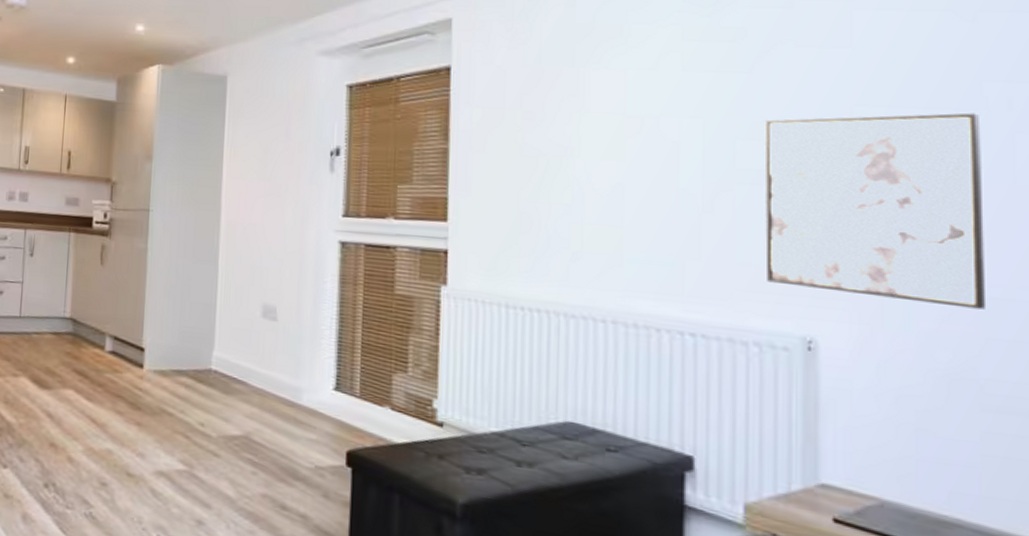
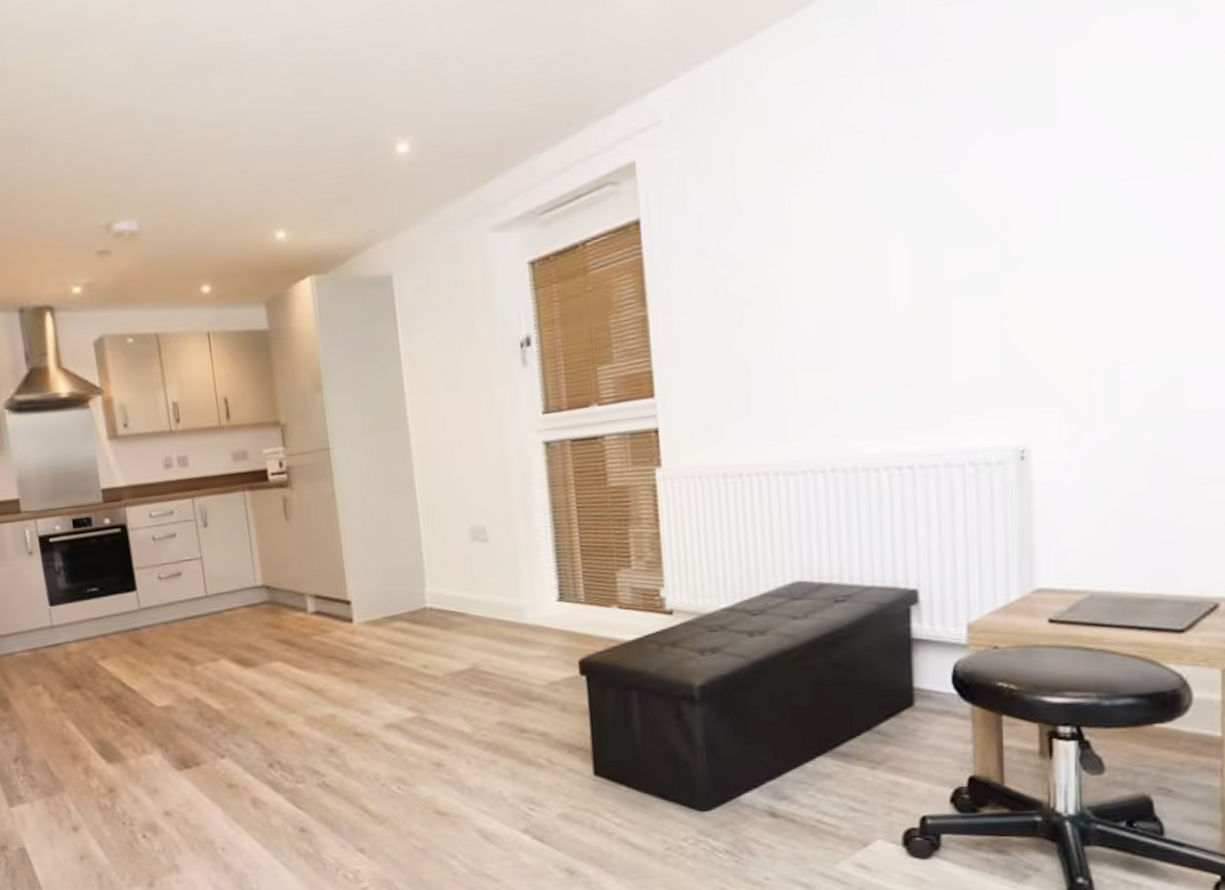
wall art: present [764,112,985,310] -> none [971,175,1185,398]

